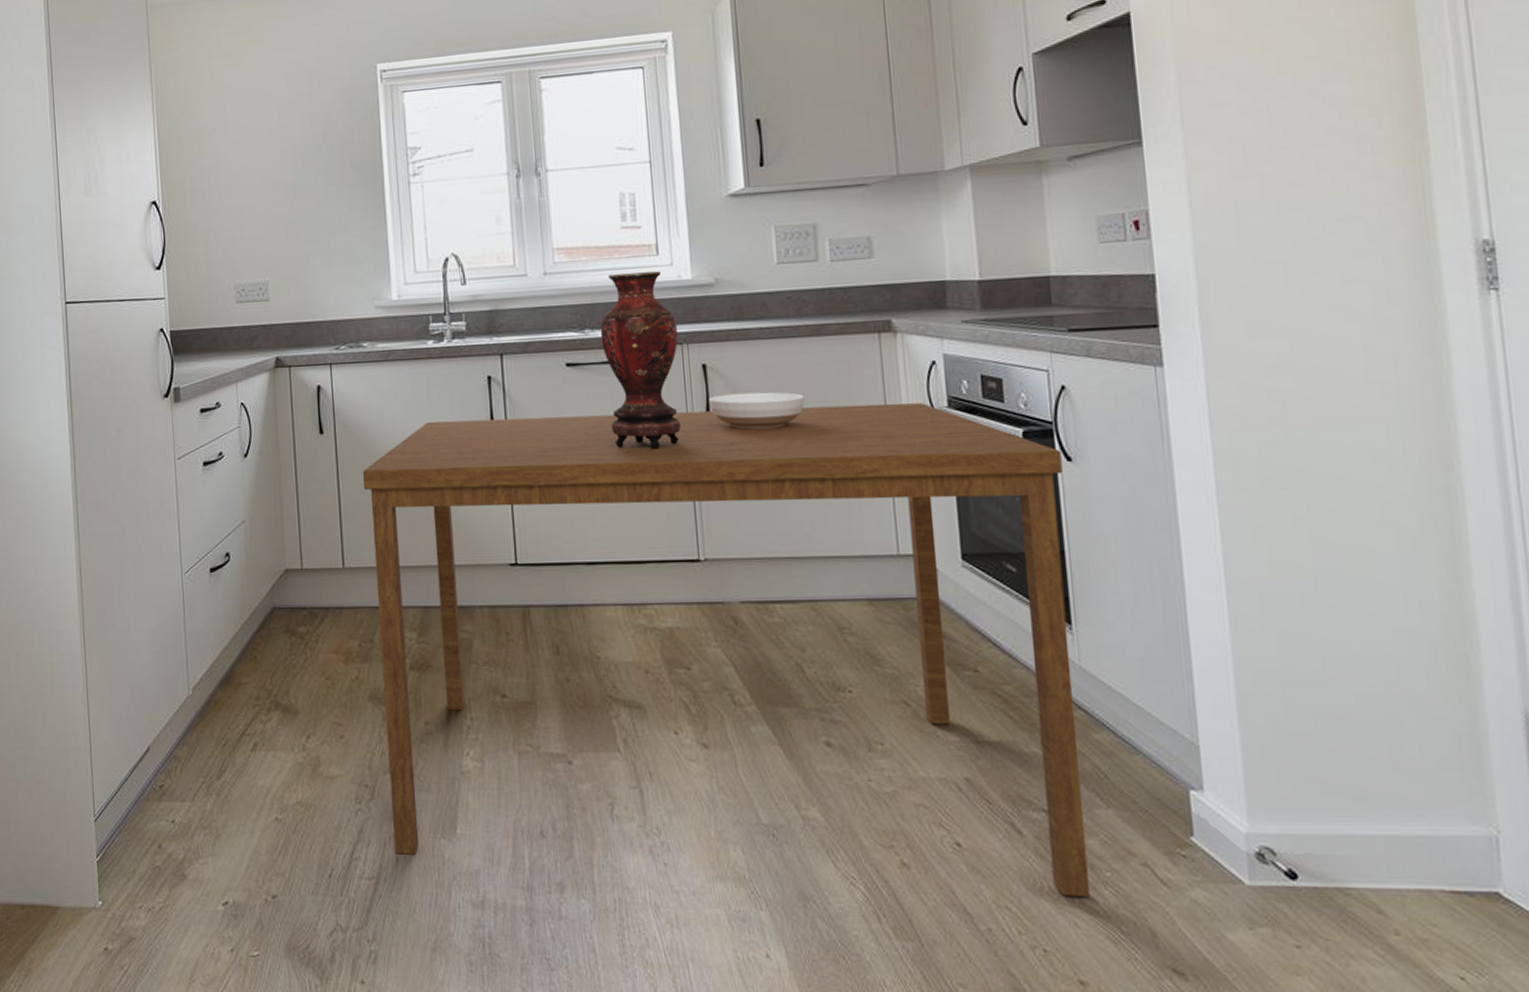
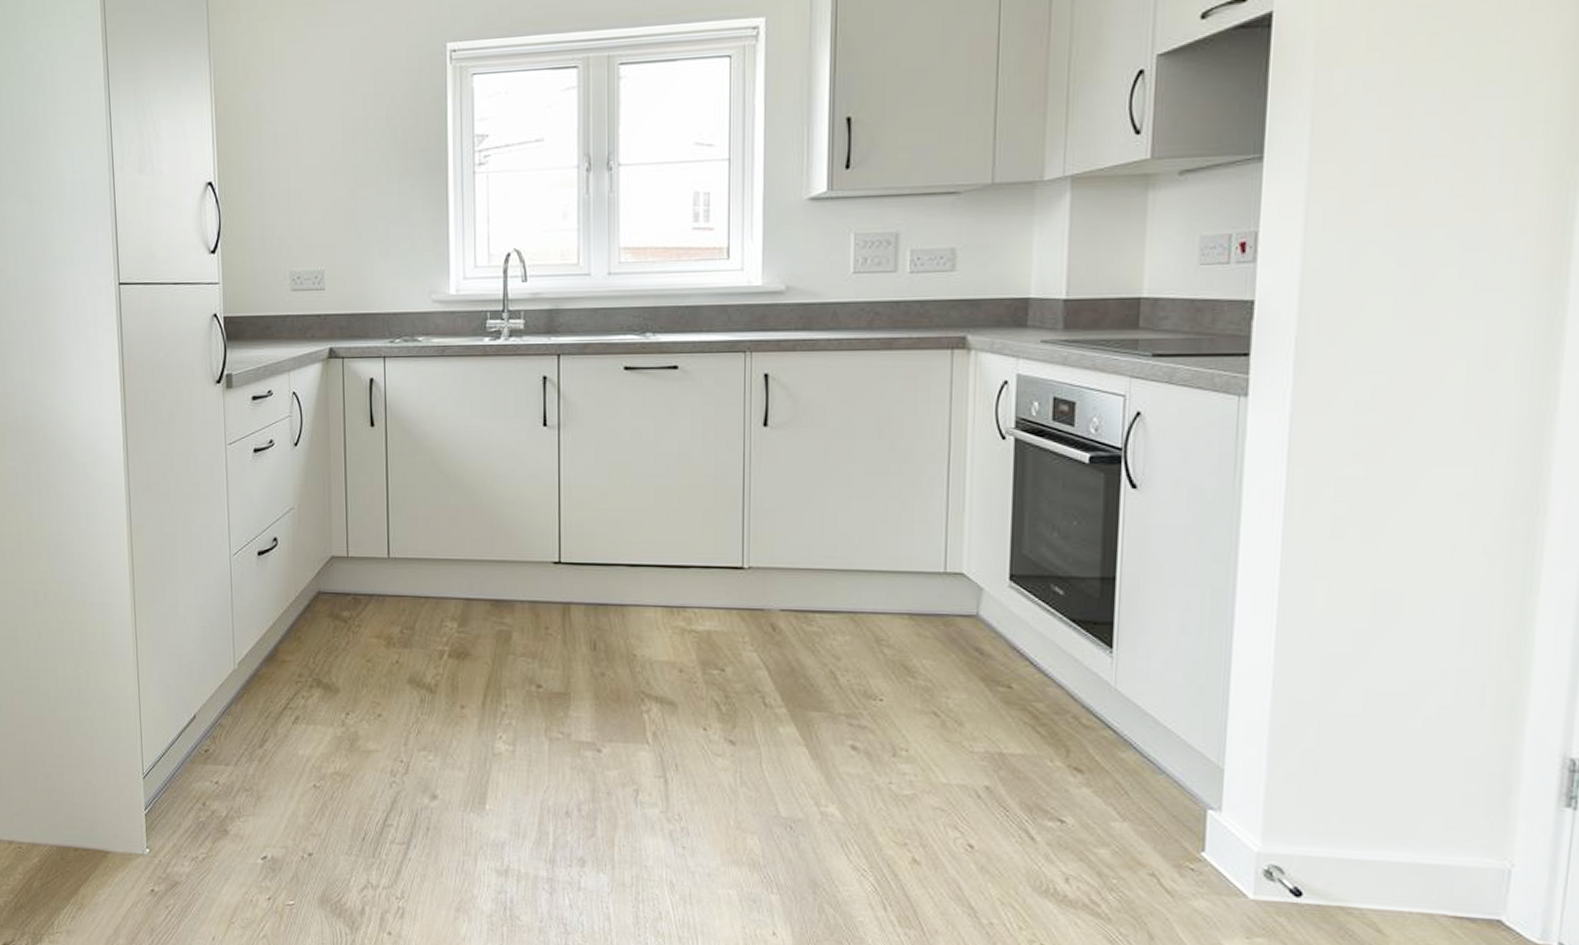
dining table: present [363,403,1090,897] -> none [412,419,1126,900]
vase: present [600,271,682,450] -> none [662,276,742,457]
bowl: present [708,391,805,430] -> none [767,405,867,441]

